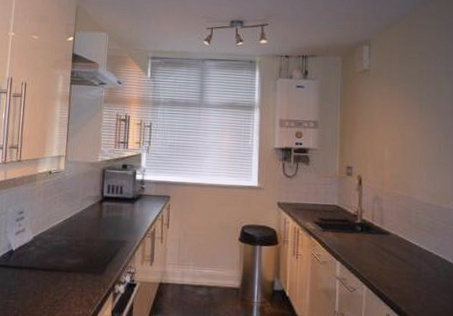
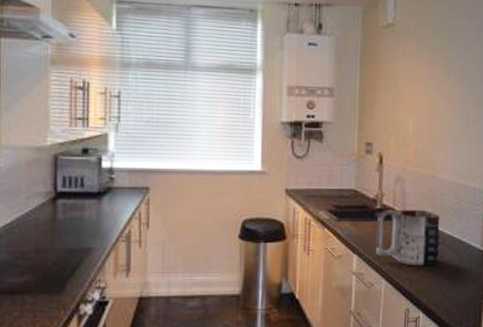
mug: none [357,224,417,277] -> present [376,209,440,266]

